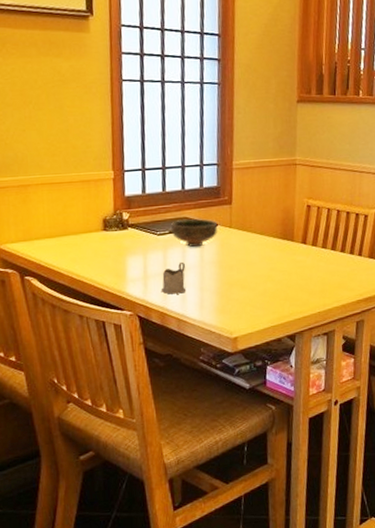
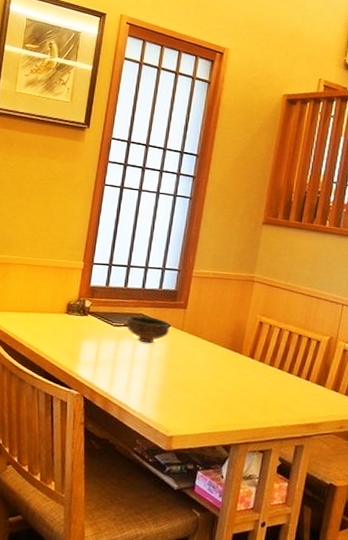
tea glass holder: present [160,261,187,295] -> none [108,354,134,384]

